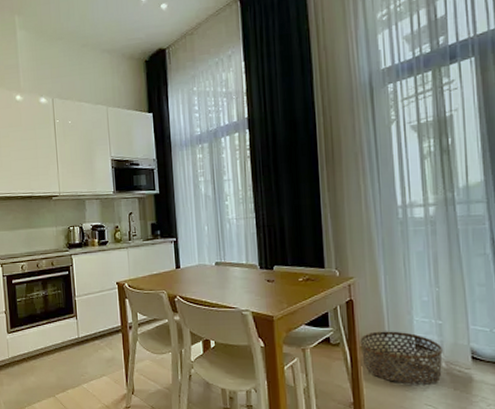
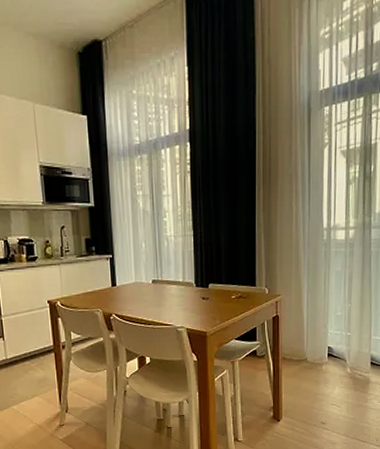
basket: present [359,331,443,385] -> none [282,342,349,388]

